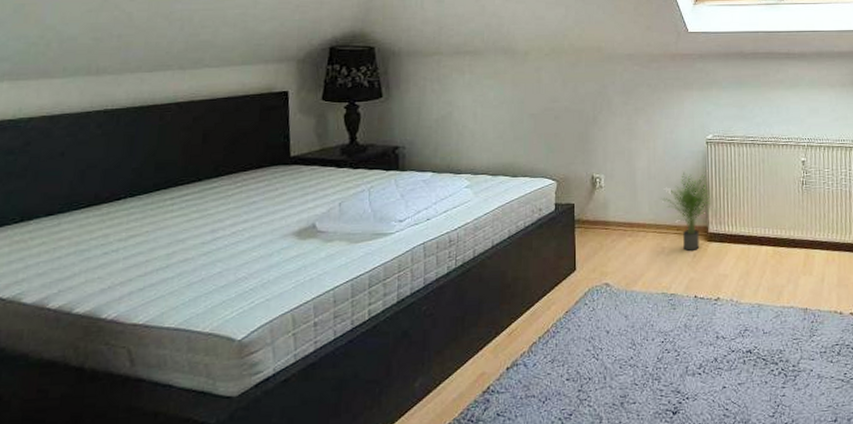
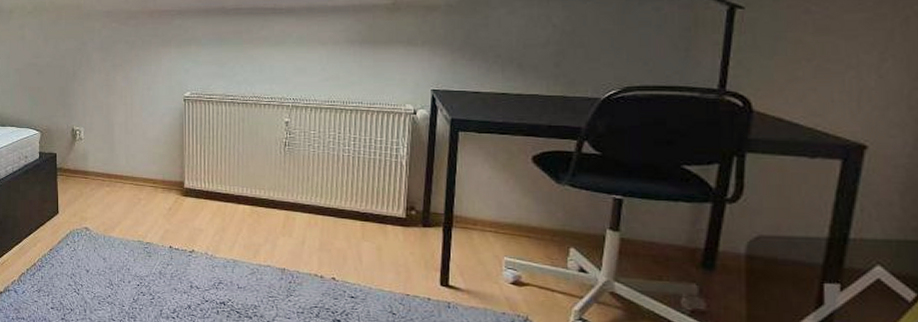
potted plant: present [661,170,710,251] -> none [138,127,186,204]

